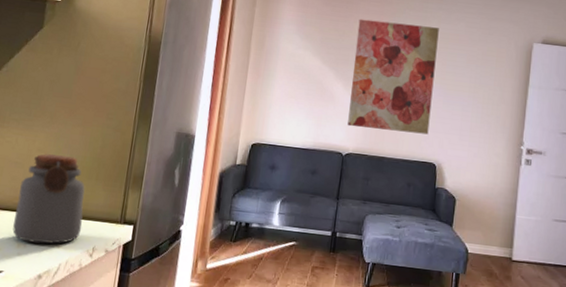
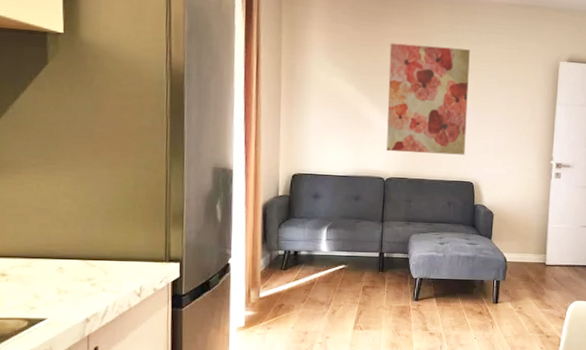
jar: present [12,154,85,244] -> none [49,198,125,288]

